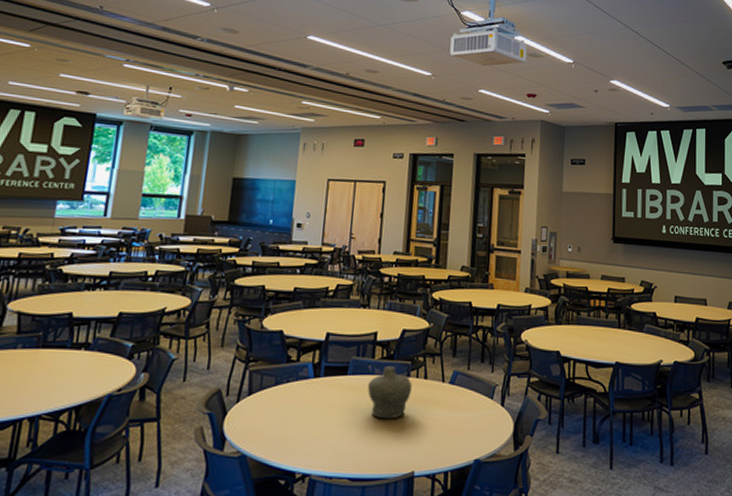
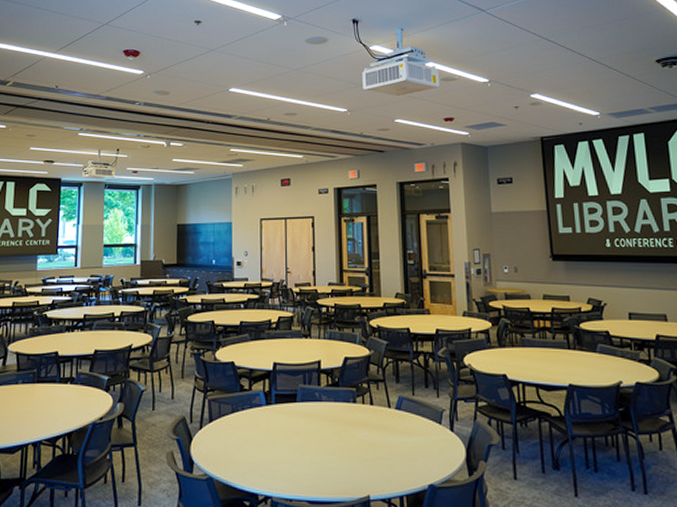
jar: present [367,365,412,420] -> none [317,392,359,445]

